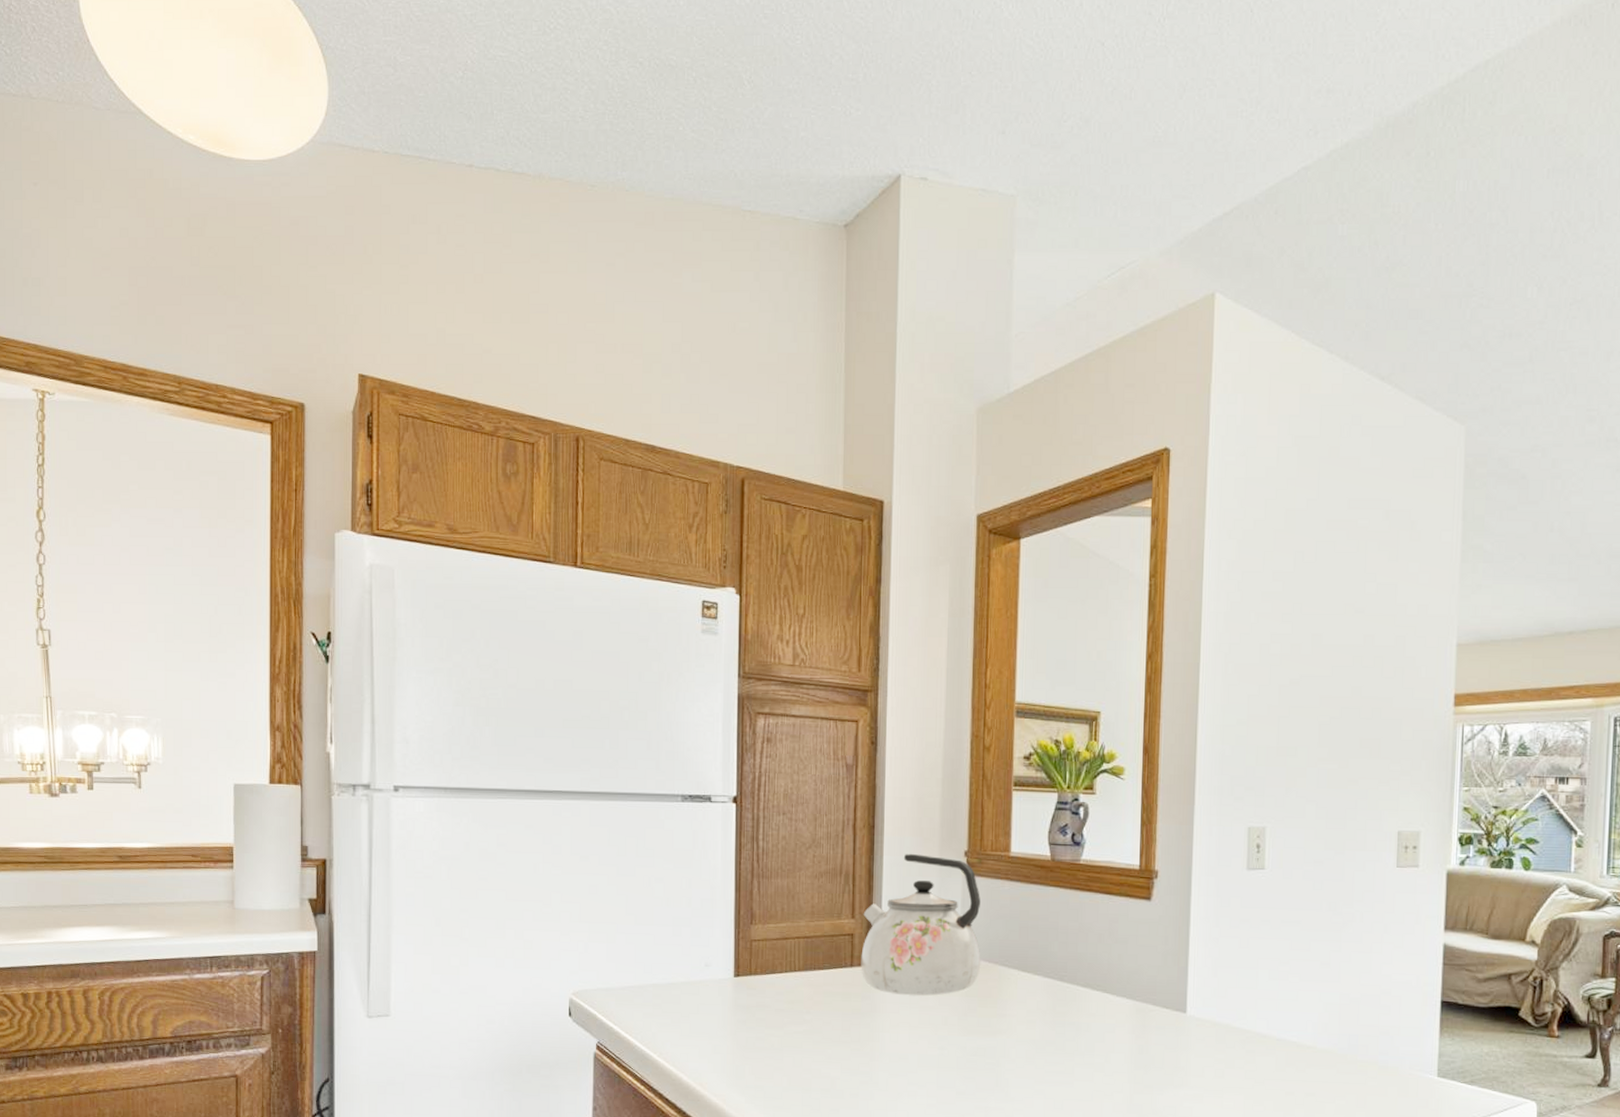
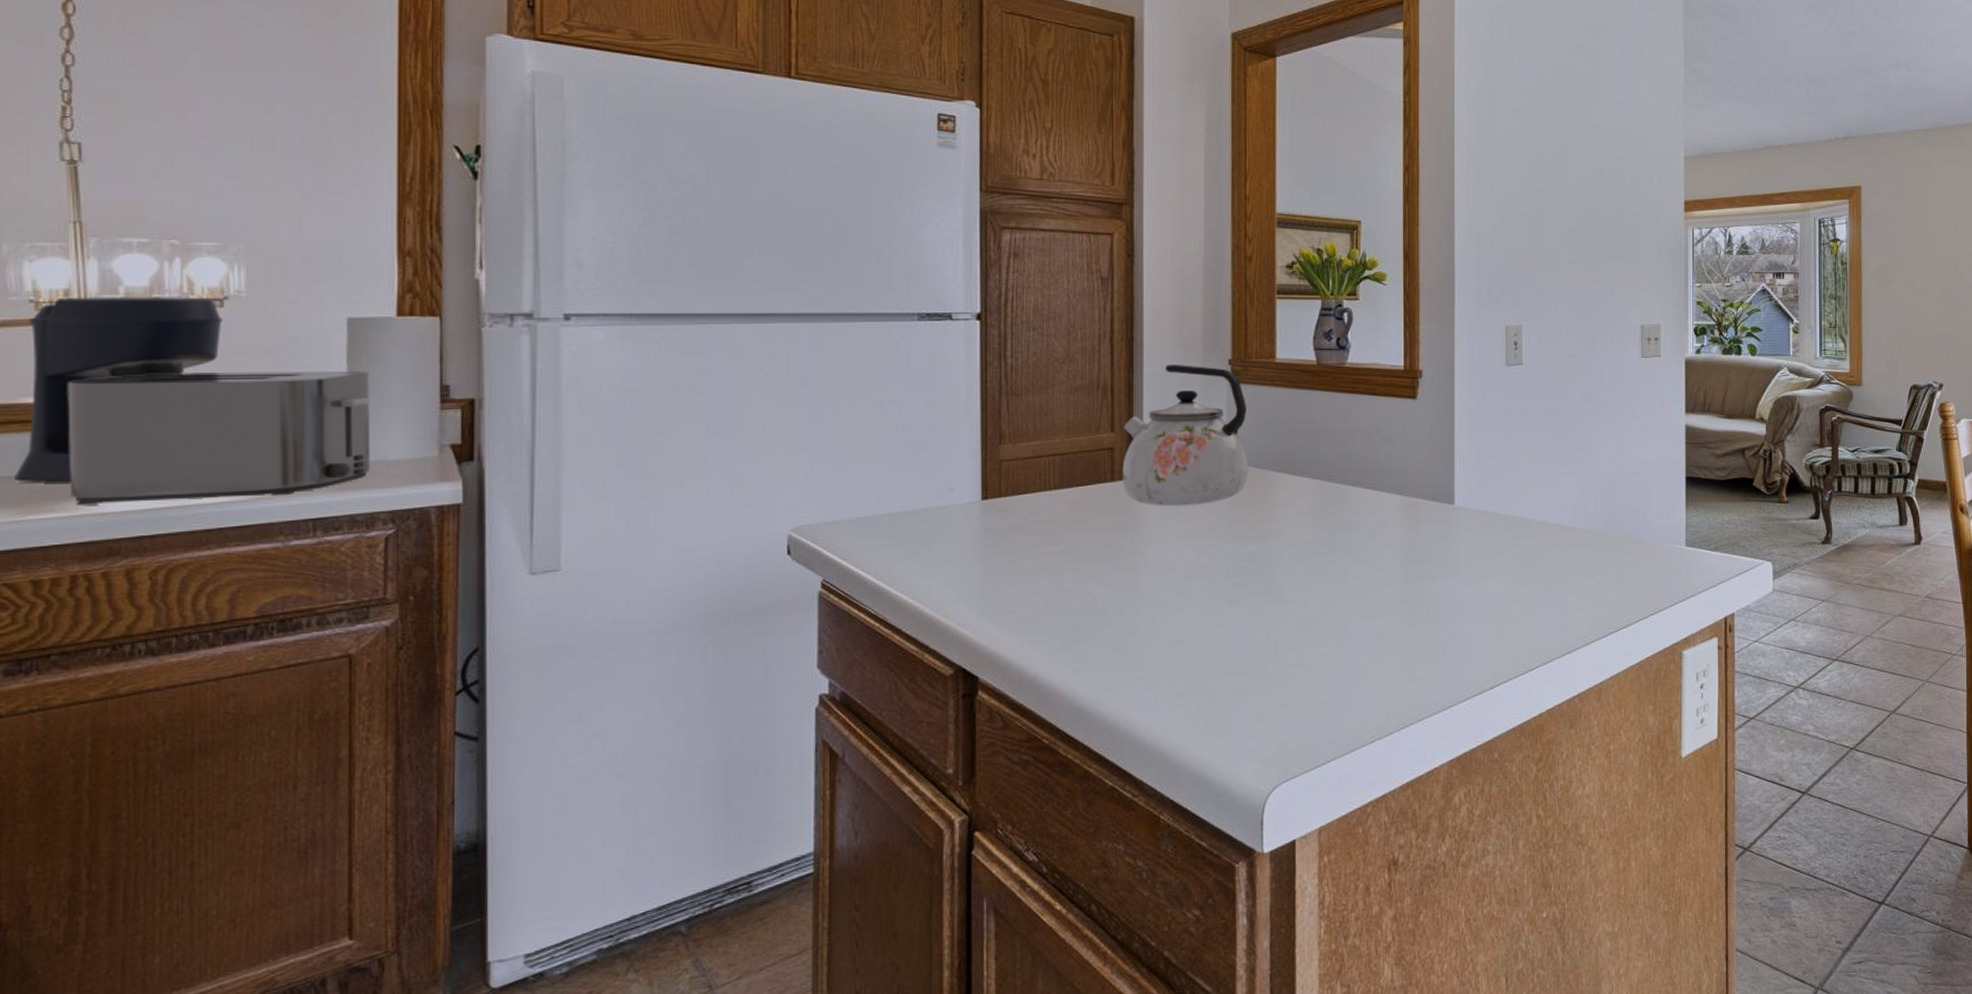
coffee maker: none [10,760,147,915] -> present [15,297,222,483]
toaster: none [44,826,251,936] -> present [68,371,371,506]

